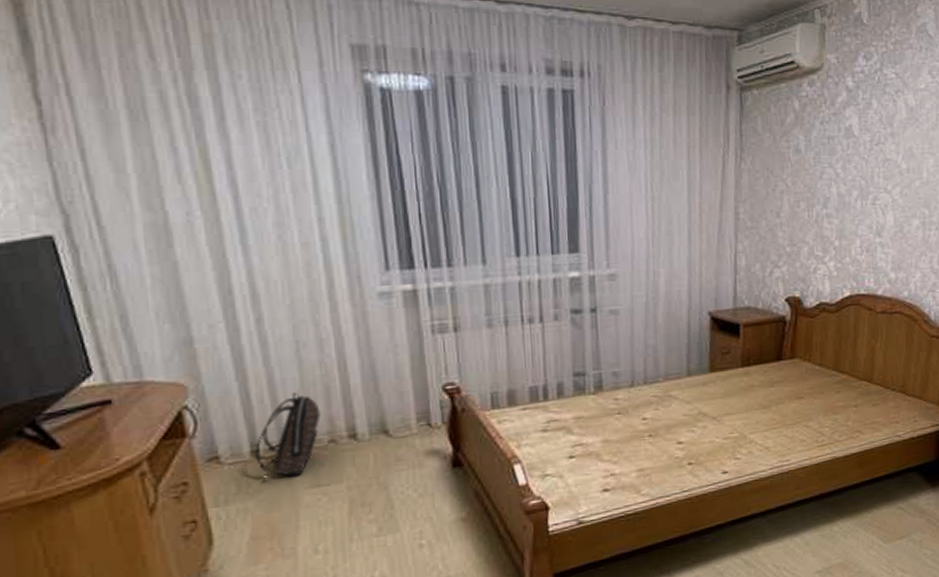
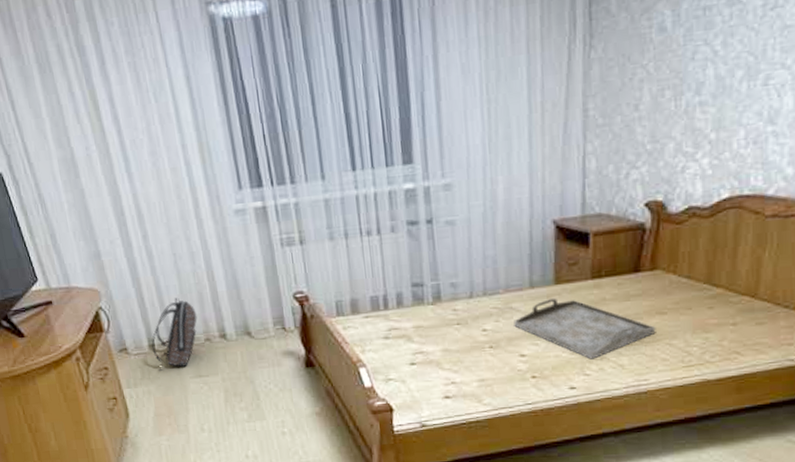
serving tray: none [672,386,796,444] -> present [513,299,656,360]

